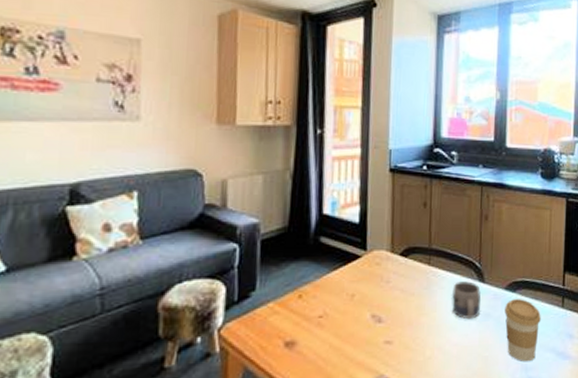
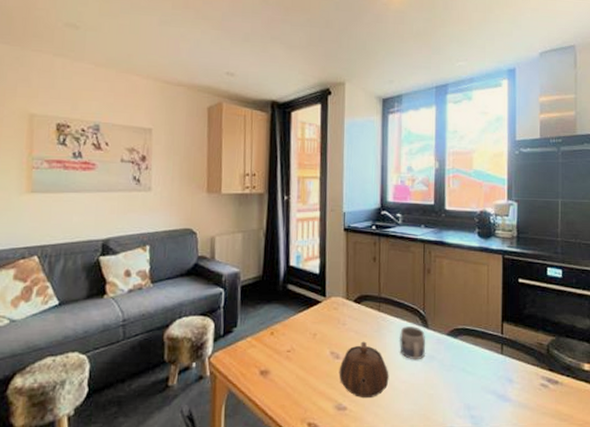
teapot: none [381,301,439,367] -> present [339,341,389,399]
coffee cup: present [504,299,541,362] -> none [447,344,481,402]

